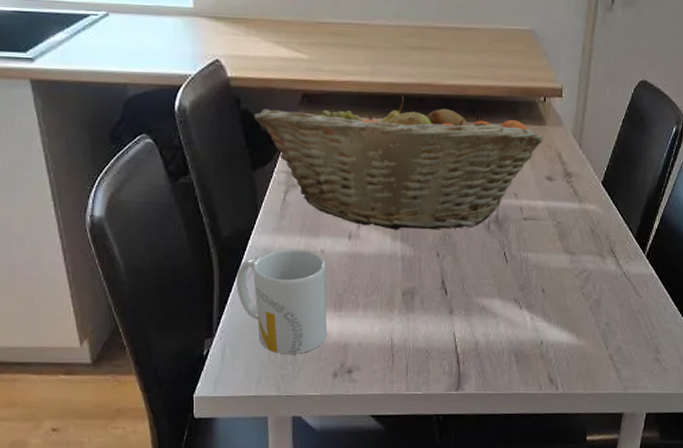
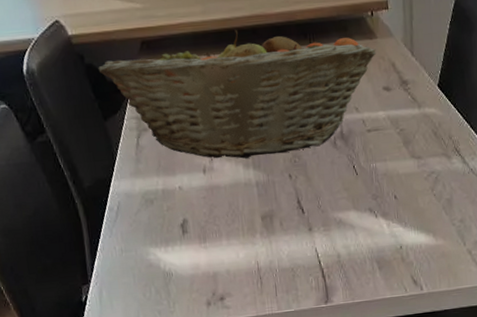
mug: present [236,248,328,355] -> none [103,188,196,291]

